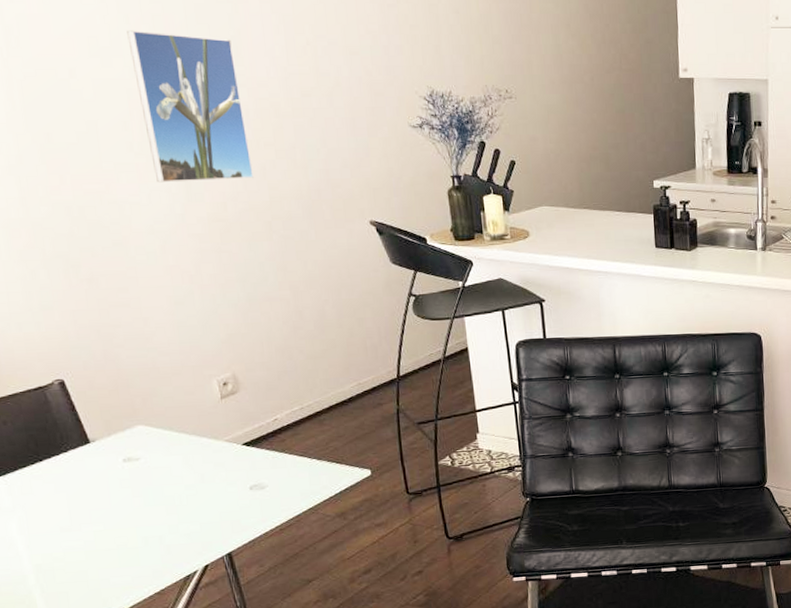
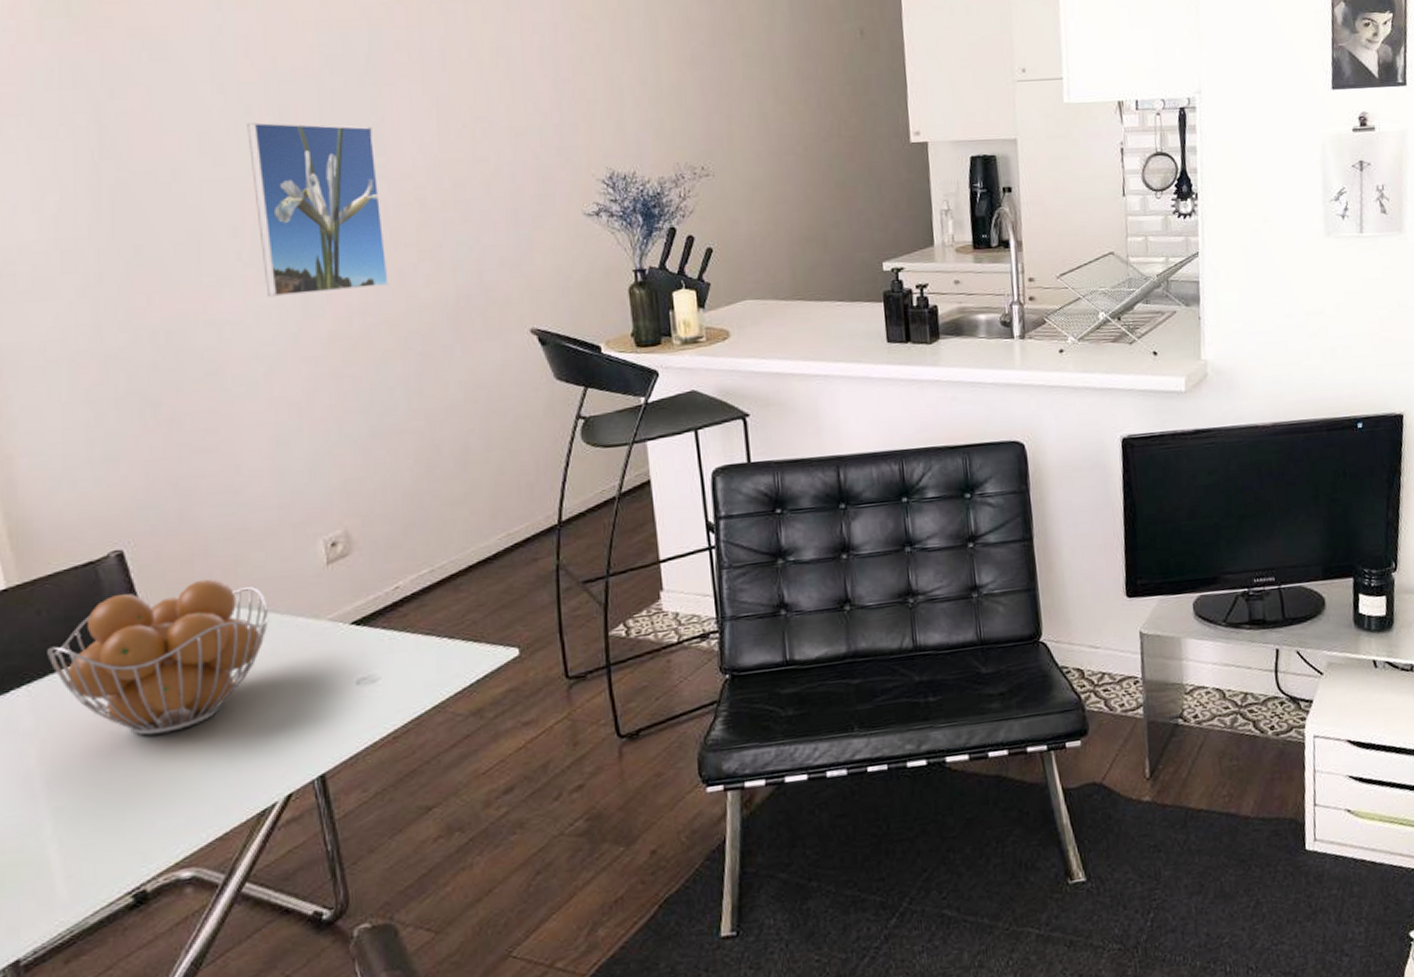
fruit basket: none [15,405,180,518] -> present [47,578,269,736]

